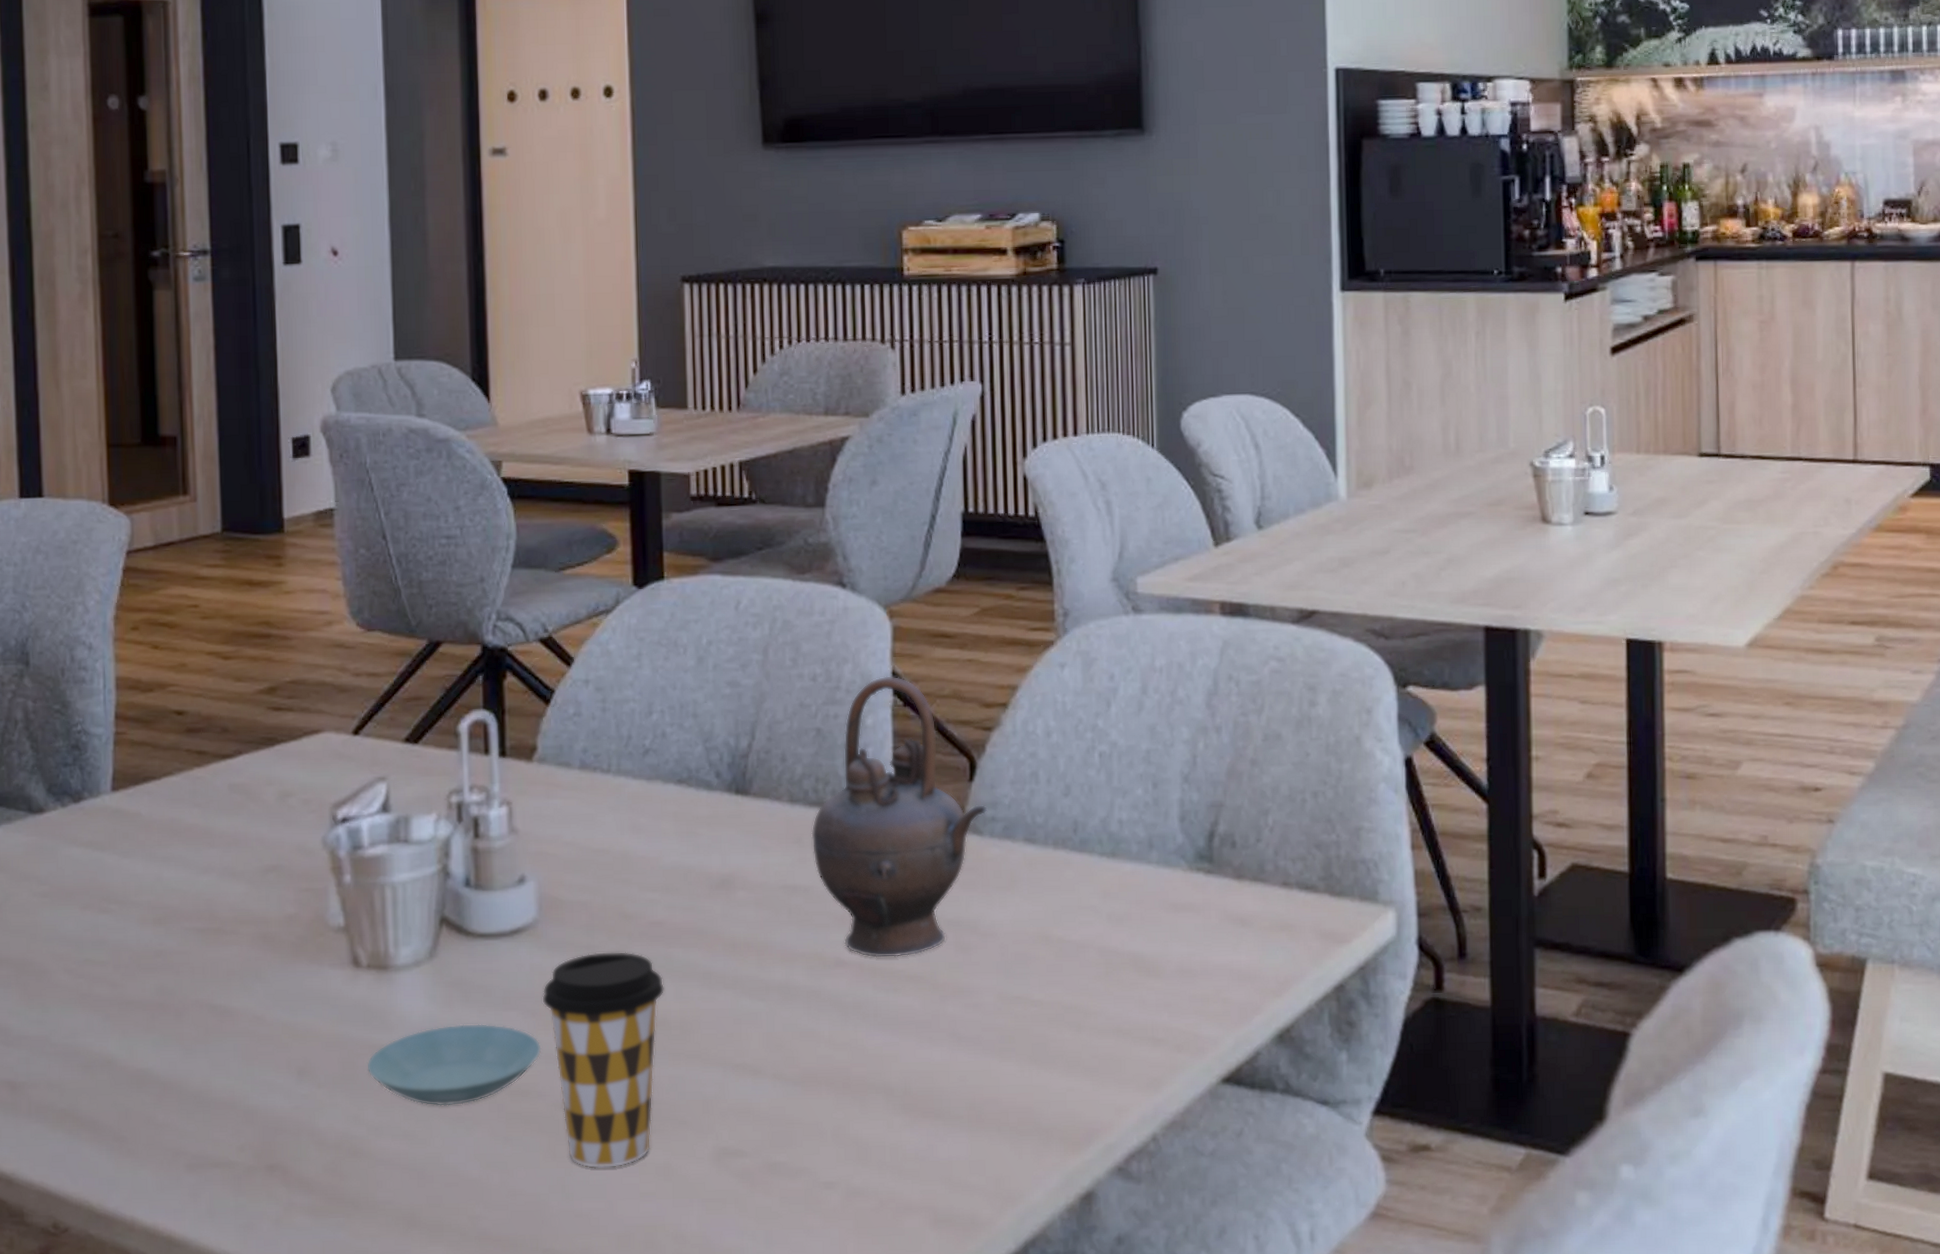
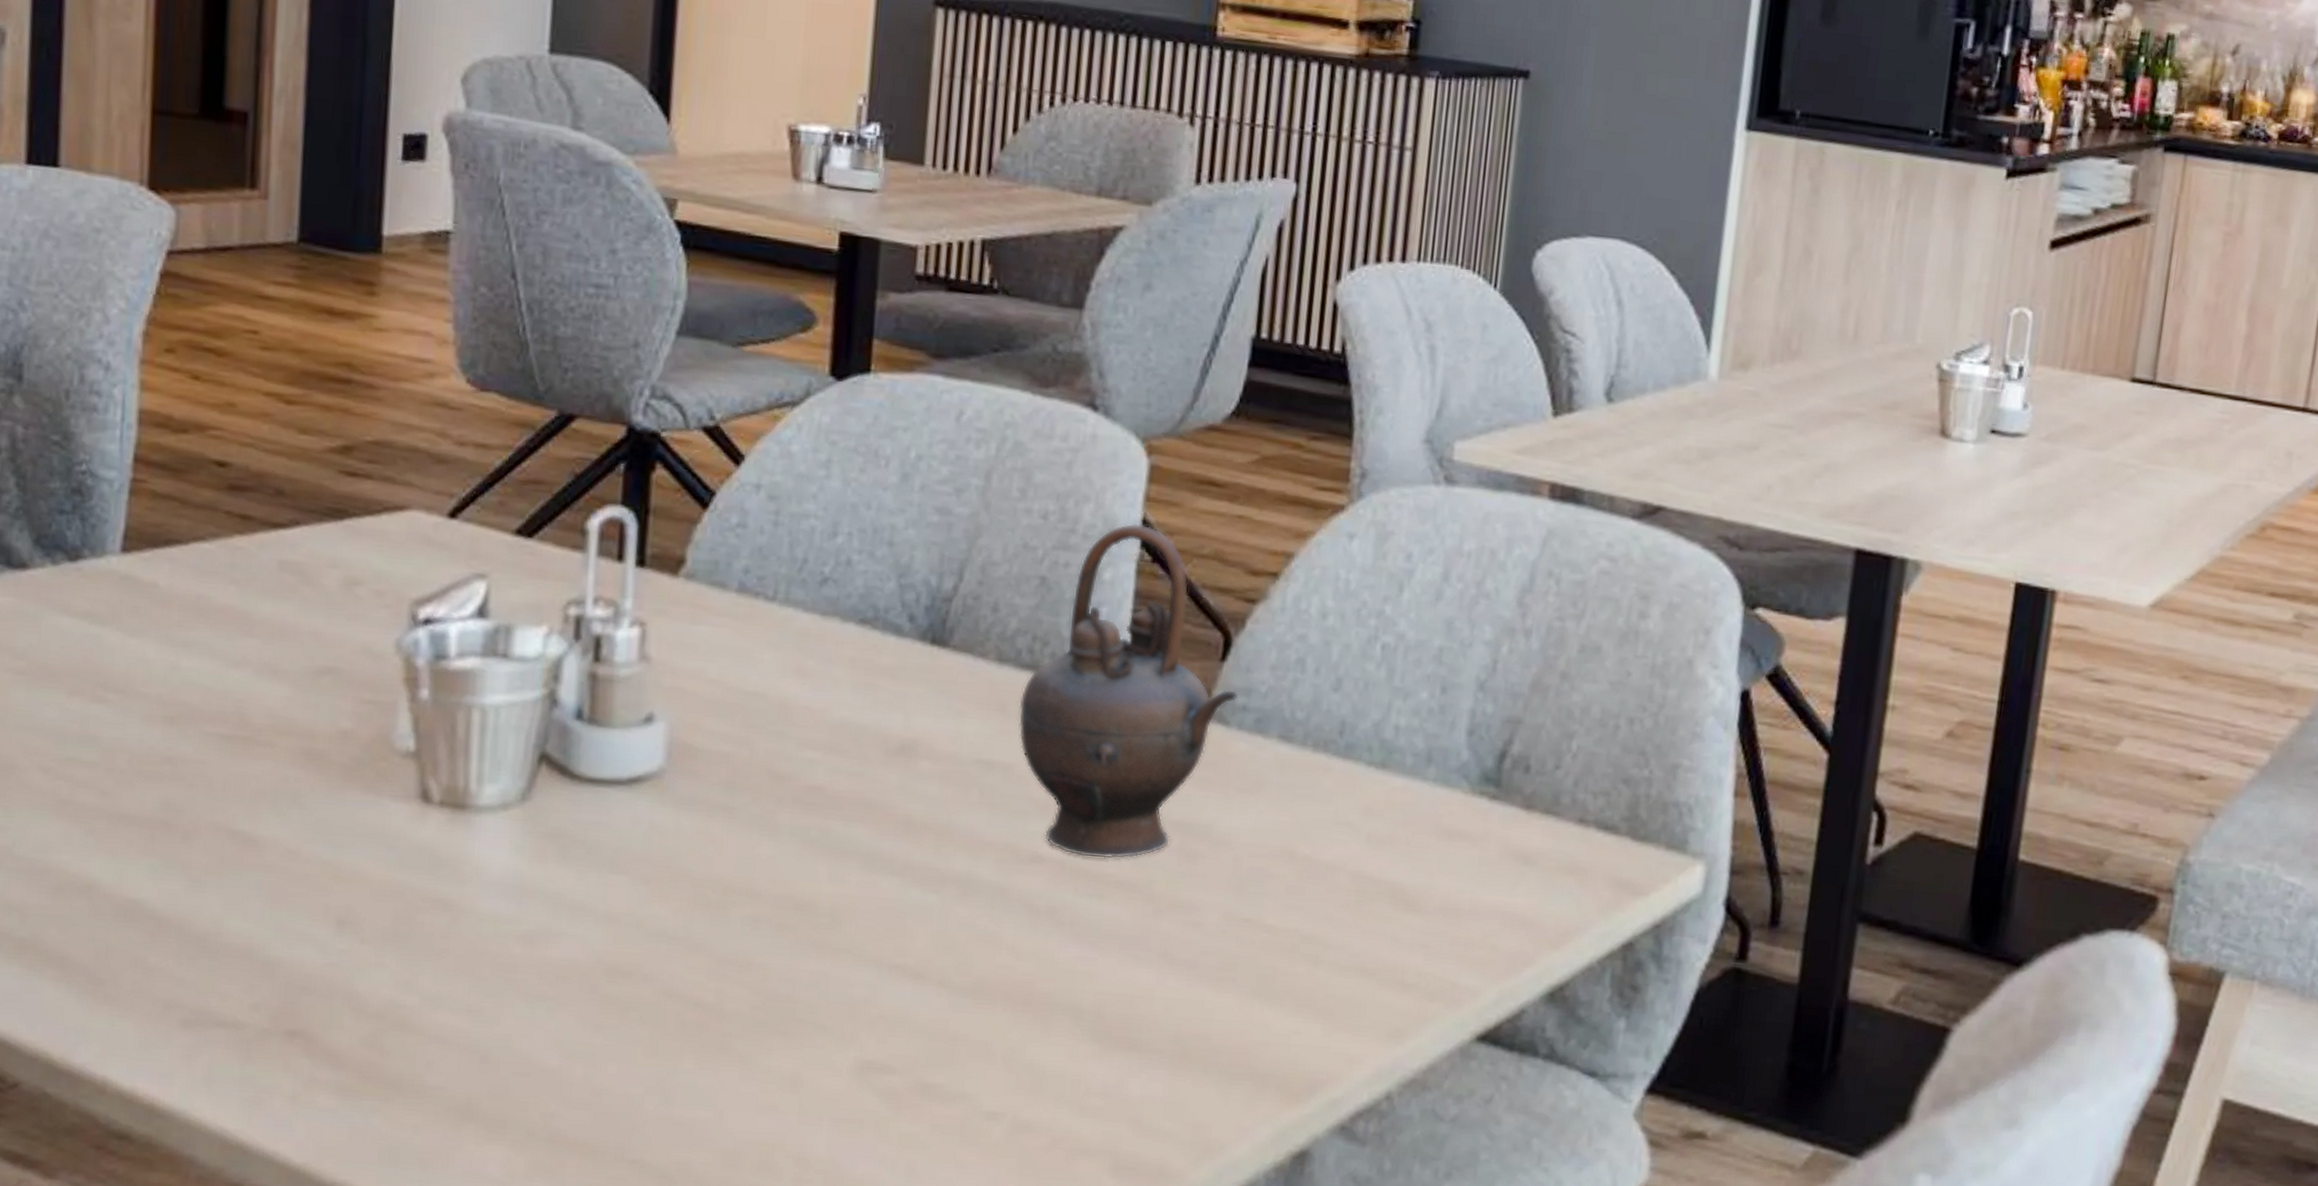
saucer: present [366,1023,542,1106] -> none [426,883,653,981]
coffee cup: present [542,951,665,1169] -> none [660,815,817,1073]

